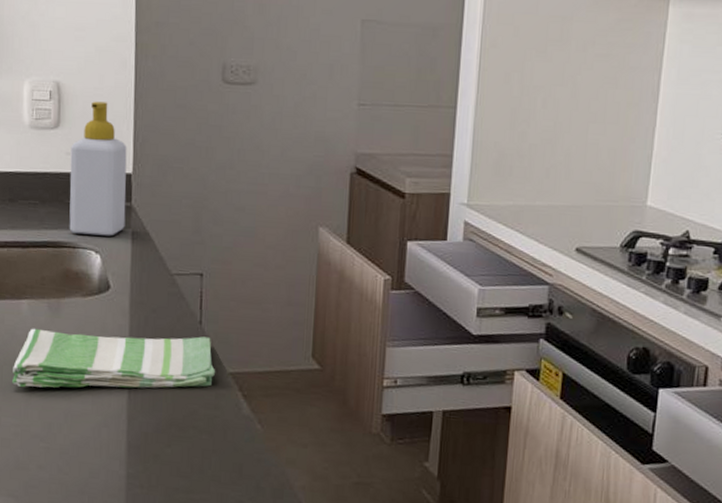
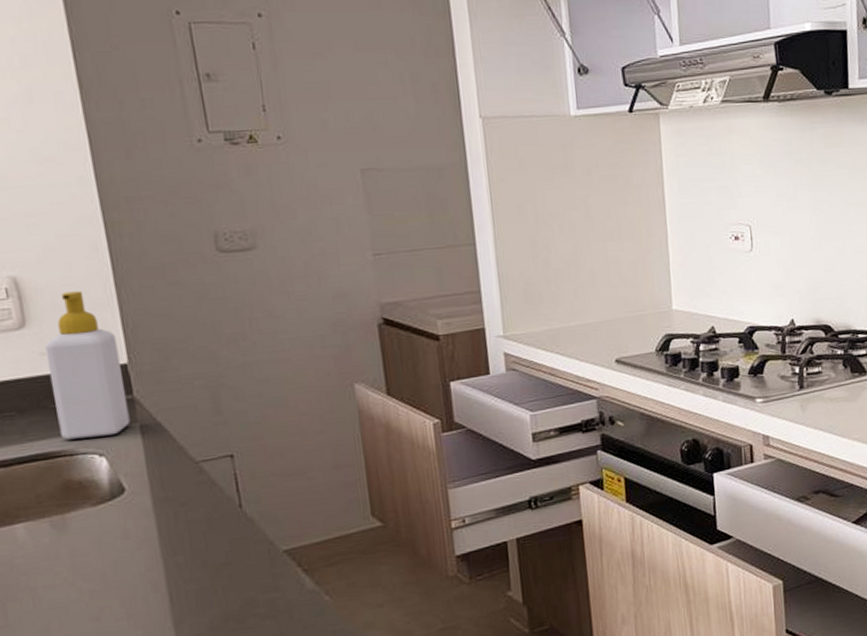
dish towel: present [11,328,216,389] -> none [19,519,268,621]

